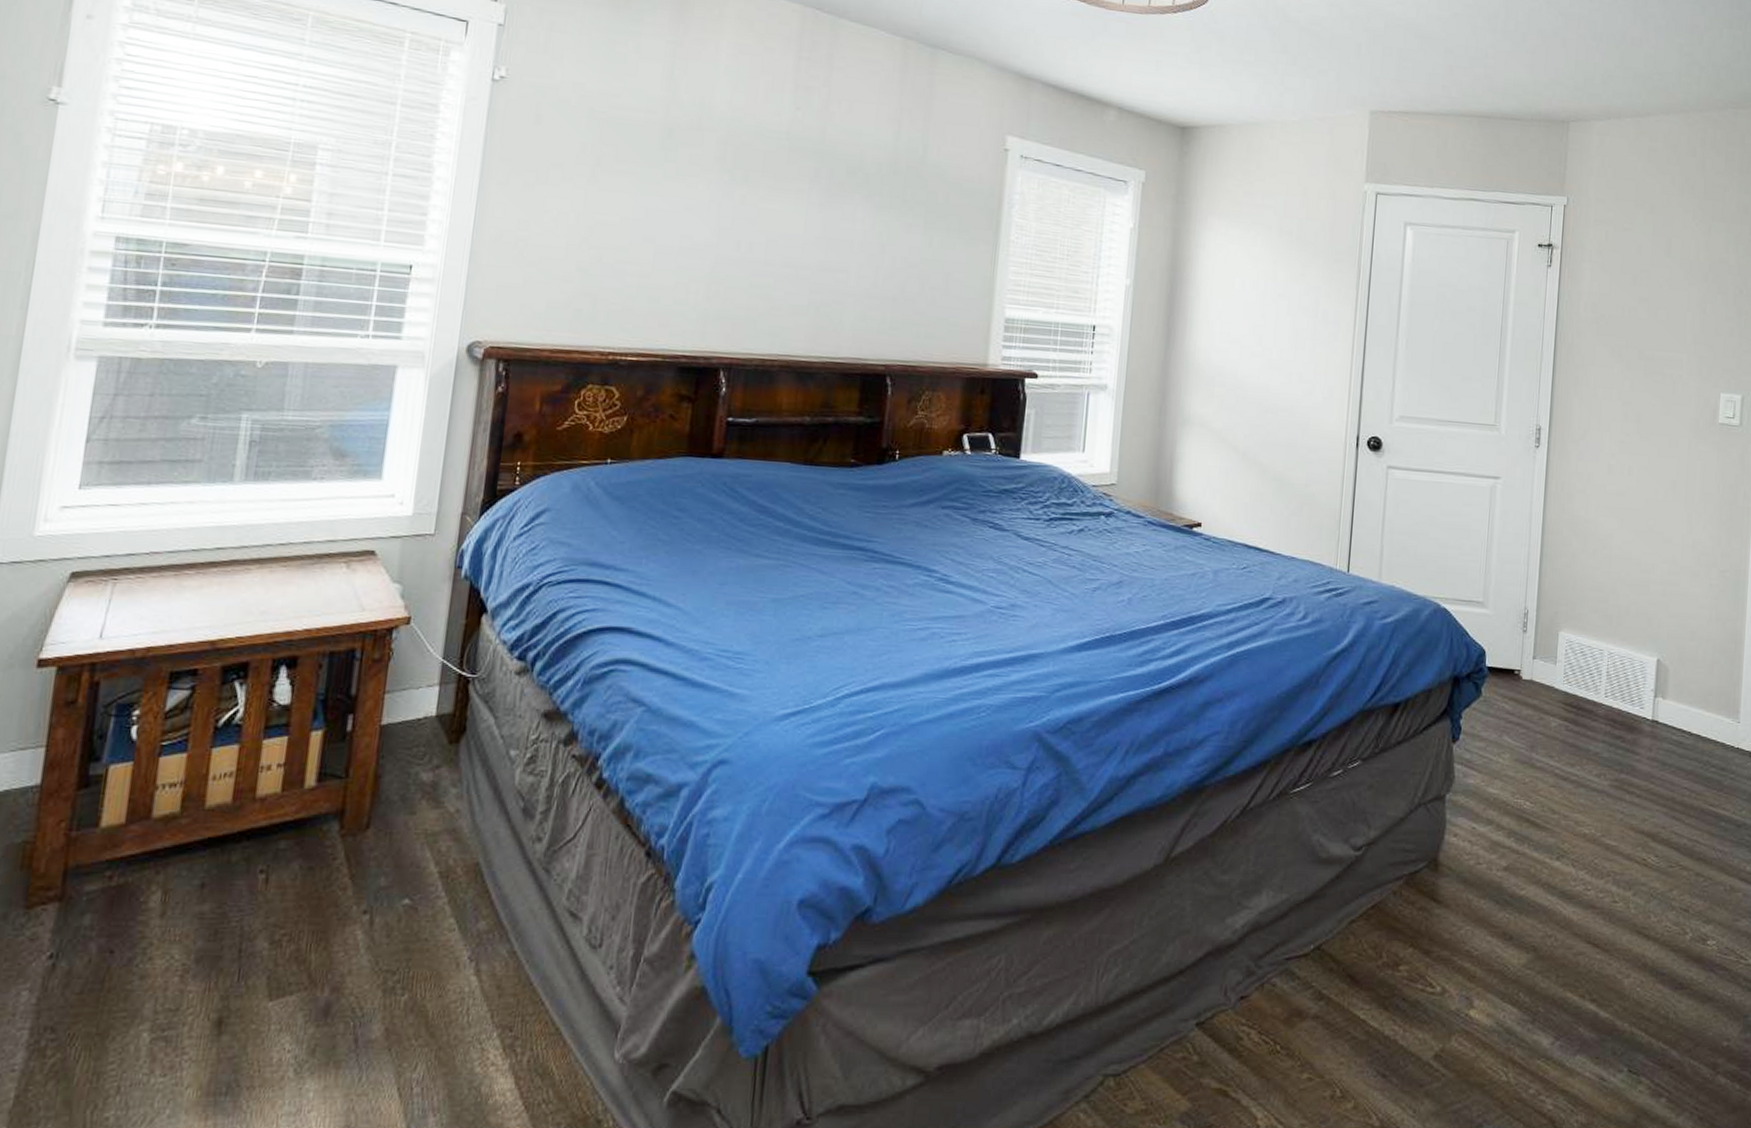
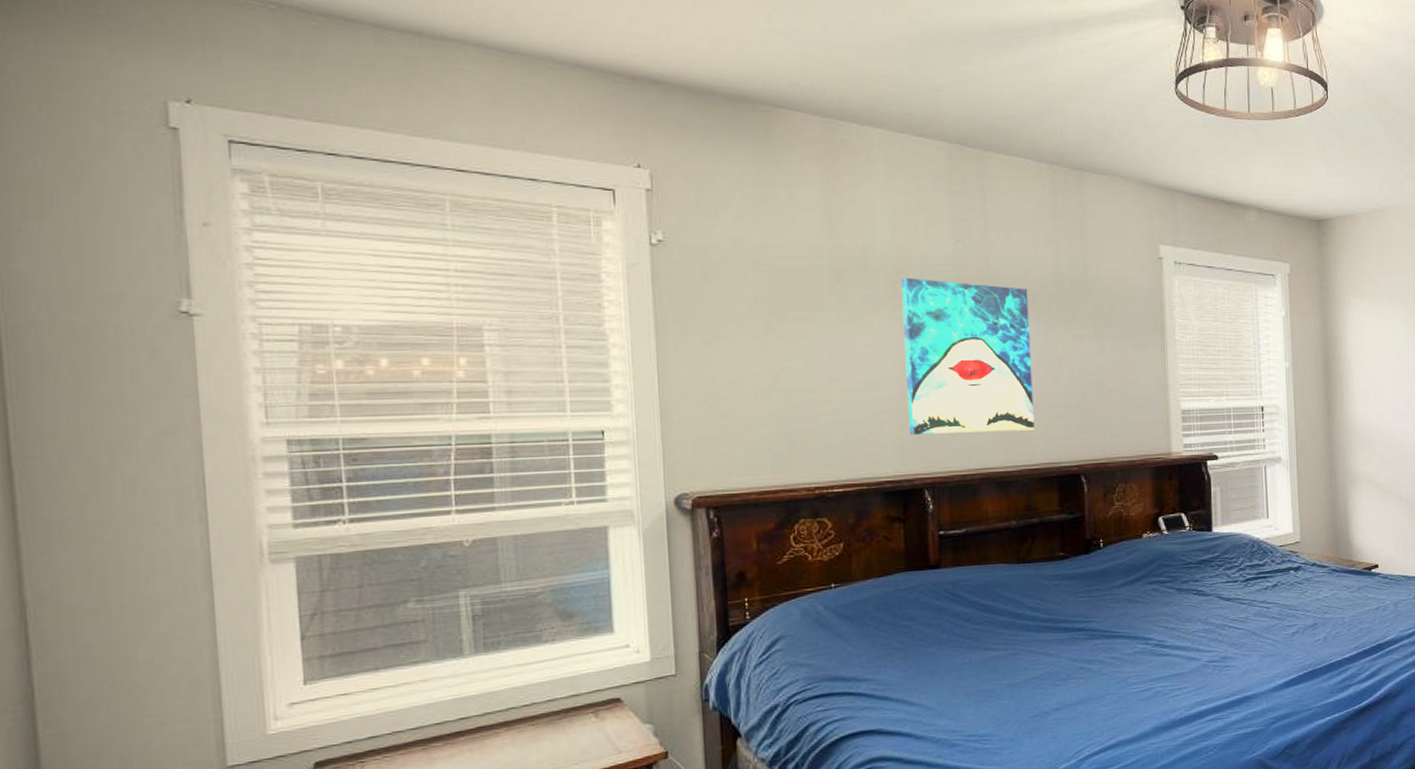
wall art: none [714,141,861,320] -> present [901,277,1035,435]

